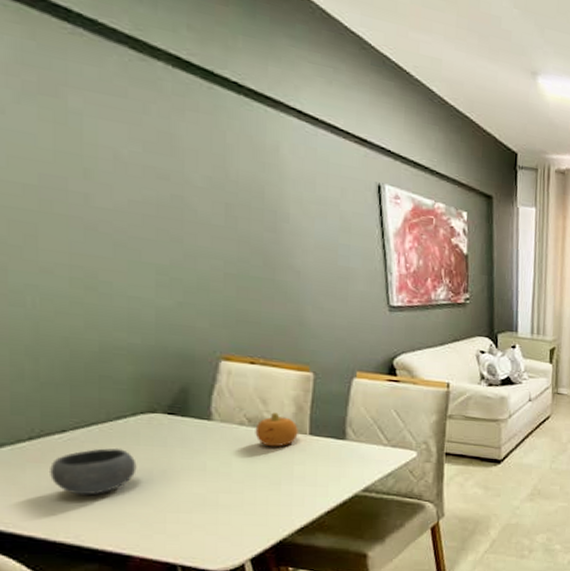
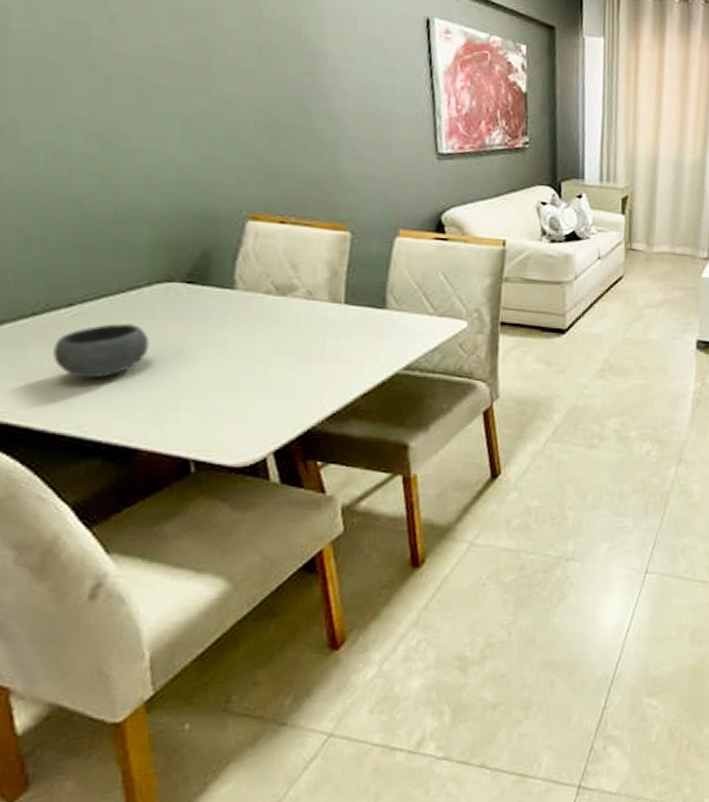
fruit: present [255,412,298,447] -> none [283,278,332,319]

